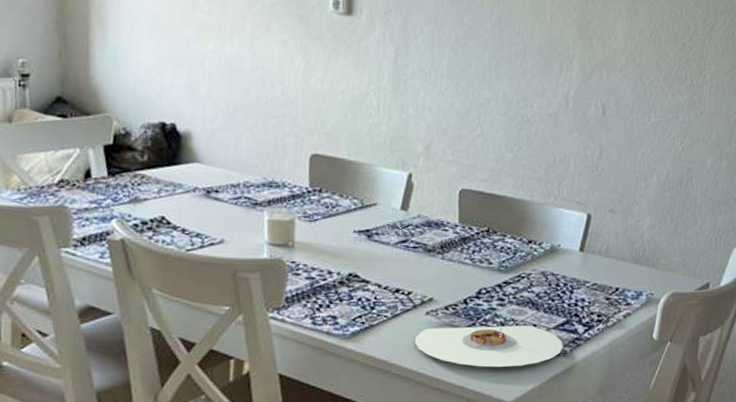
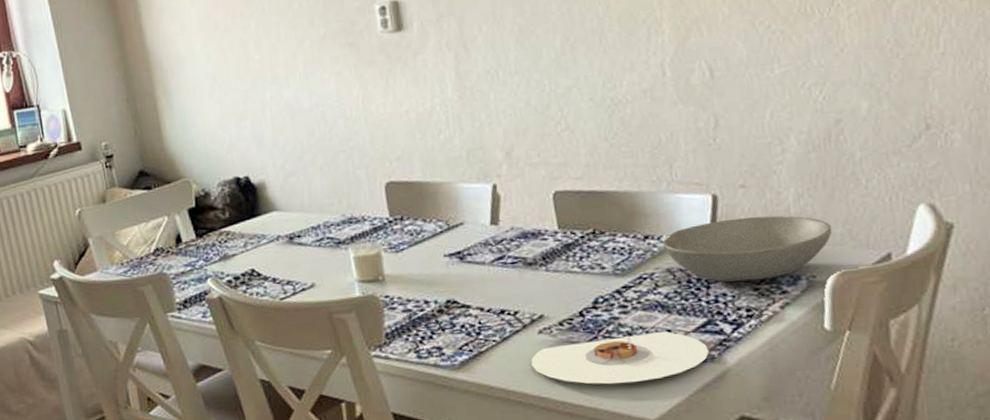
bowl: none [542,236,672,292] -> present [662,215,833,282]

